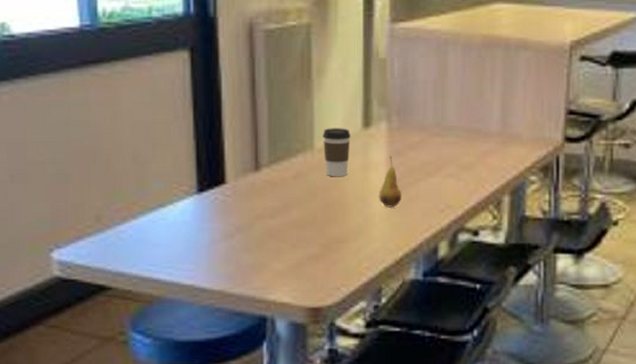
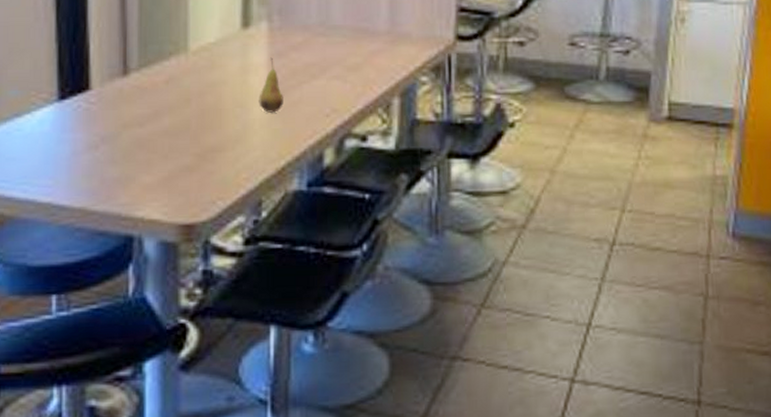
coffee cup: present [322,128,351,176] -> none [197,28,228,80]

